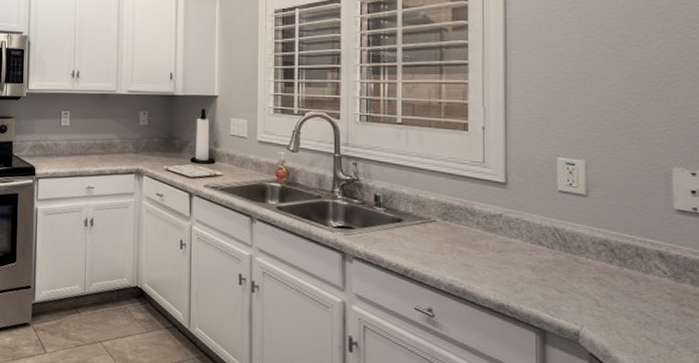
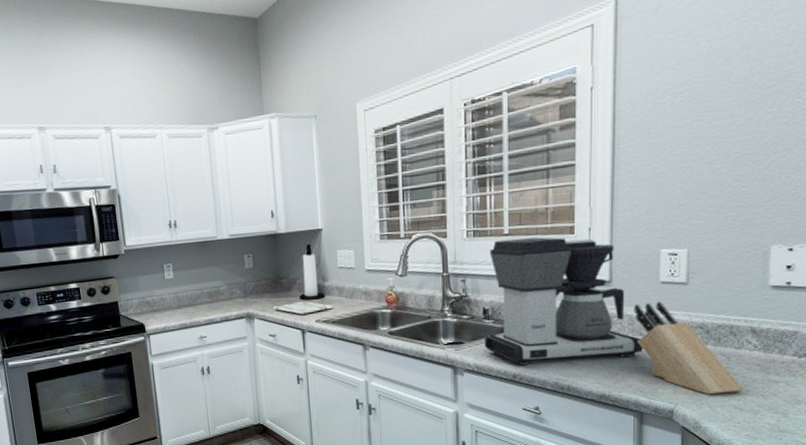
coffee maker: none [375,129,543,267] -> present [484,237,643,365]
knife block: none [531,210,657,322] -> present [634,301,745,395]

